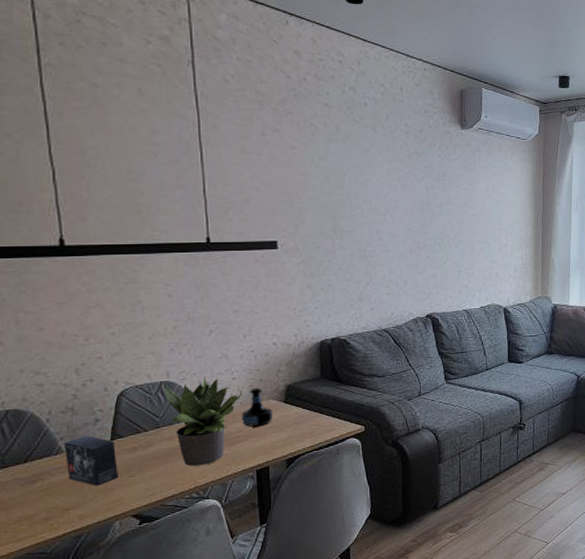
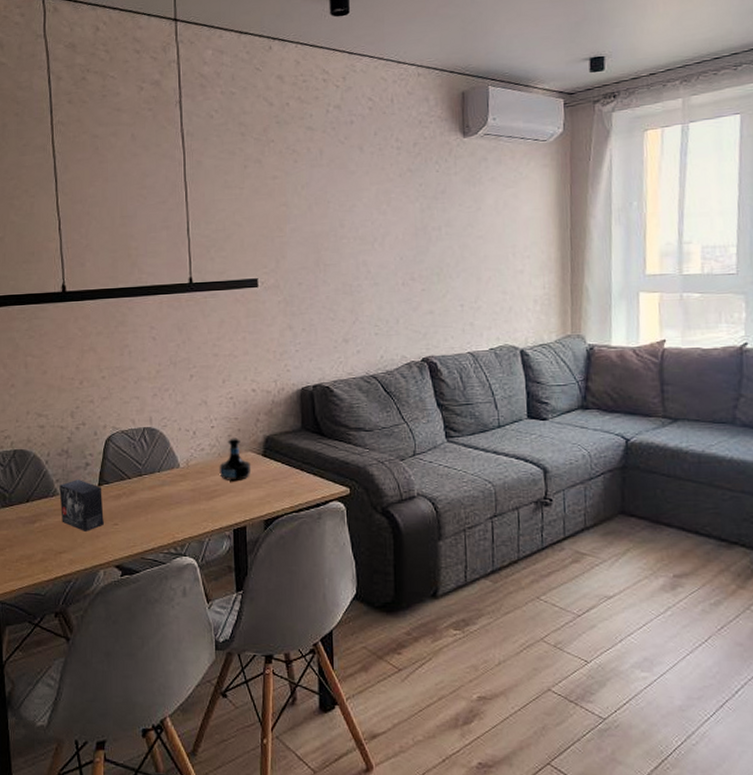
potted plant: present [164,375,243,466] -> none [147,423,221,519]

